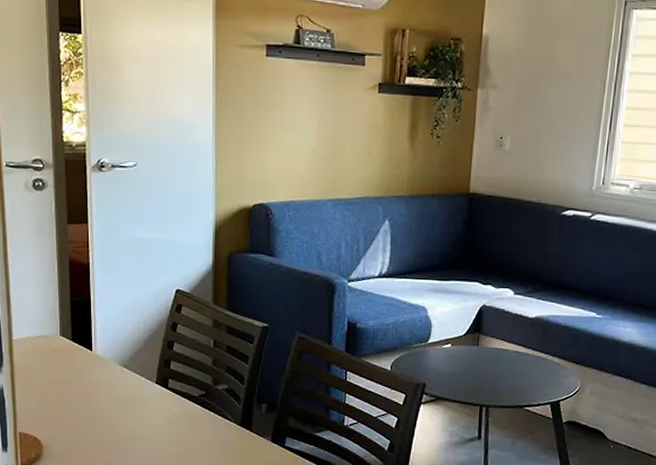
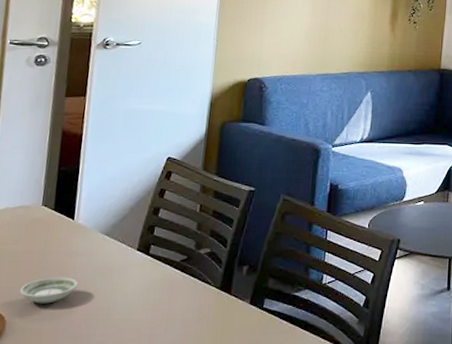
saucer: none [50,405,104,431] -> present [19,277,79,304]

